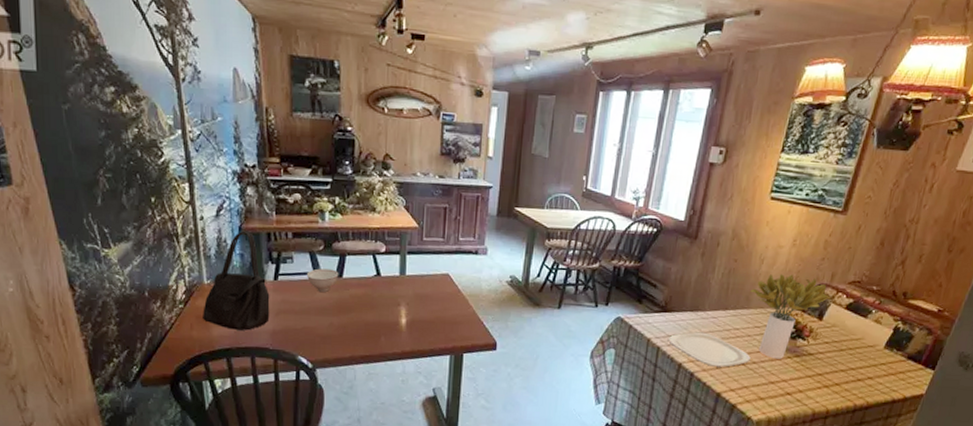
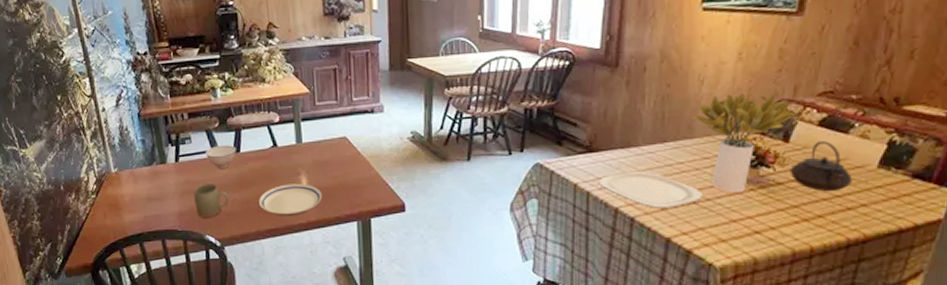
handbag: present [203,230,270,331] -> none [113,116,175,215]
mug: none [290,305,325,338] -> present [194,183,229,217]
plate: none [356,313,420,345] -> present [259,183,323,216]
teapot: none [819,322,865,364] -> present [789,141,852,191]

